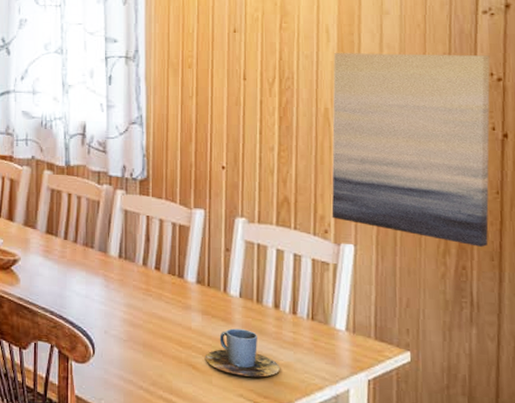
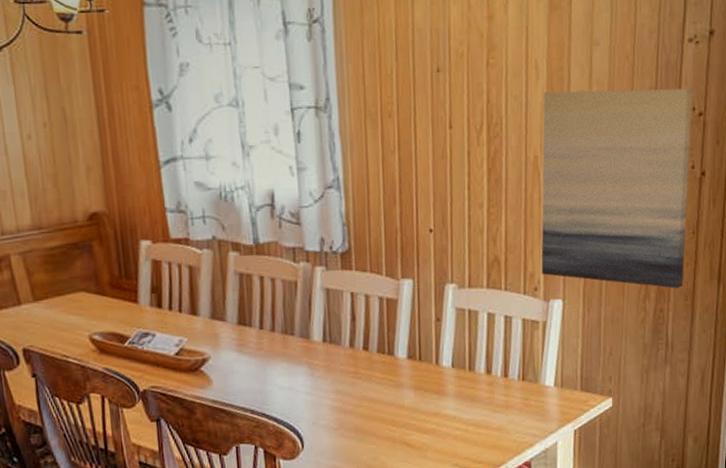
cup: present [204,328,280,377] -> none [419,399,493,446]

